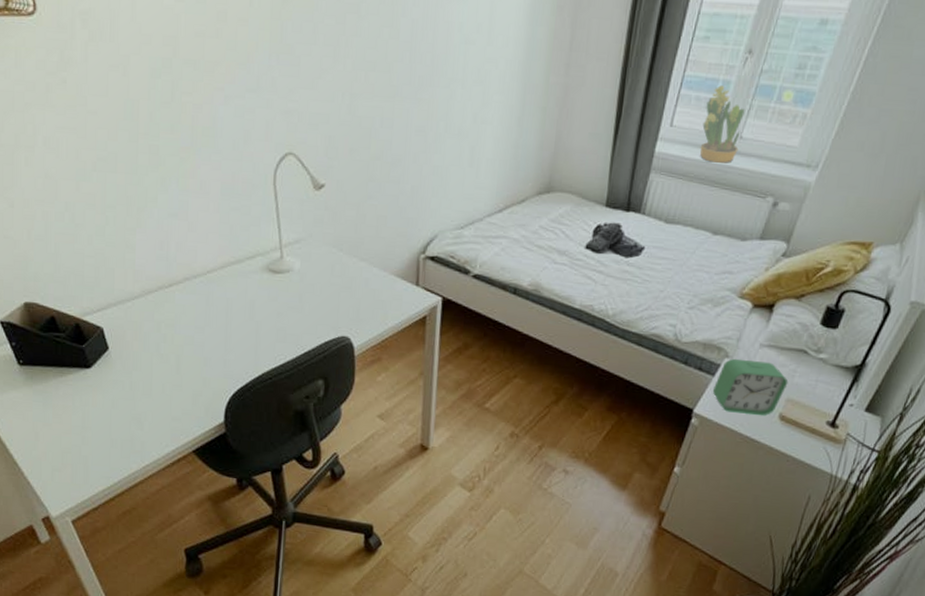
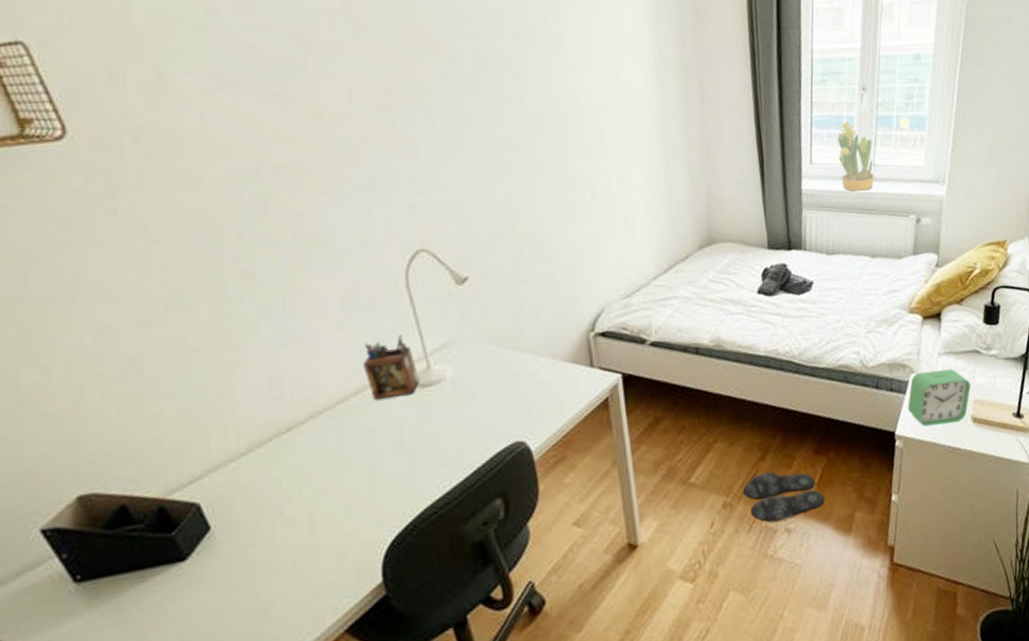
desk organizer: none [231,225,273,277] -> present [363,334,420,399]
slippers: none [531,415,607,461] -> present [743,471,825,522]

